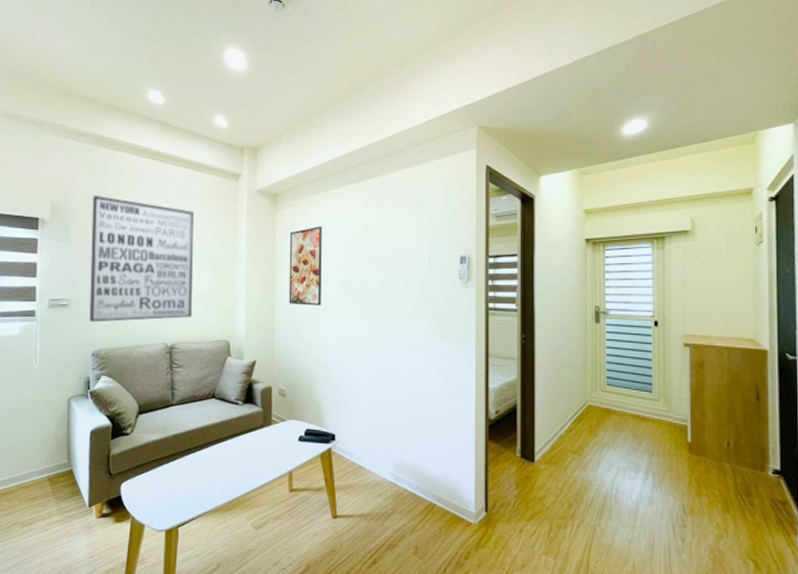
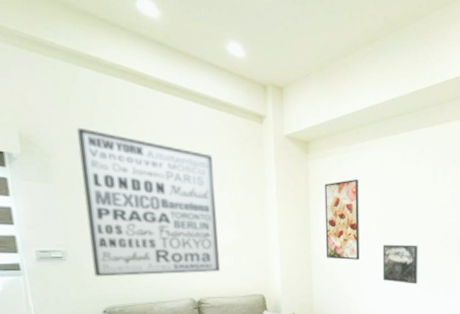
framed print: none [344,289,381,331] -> present [382,244,418,284]

